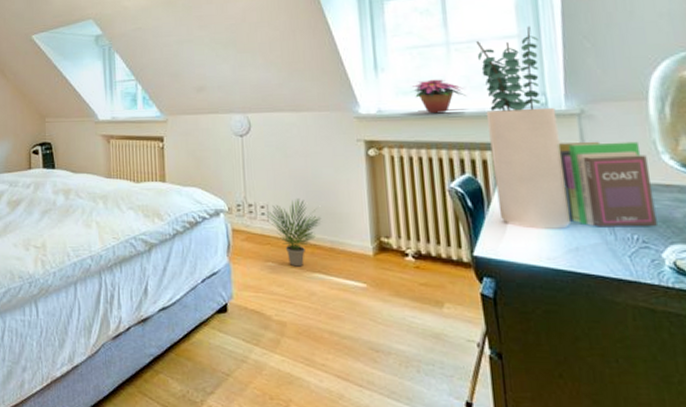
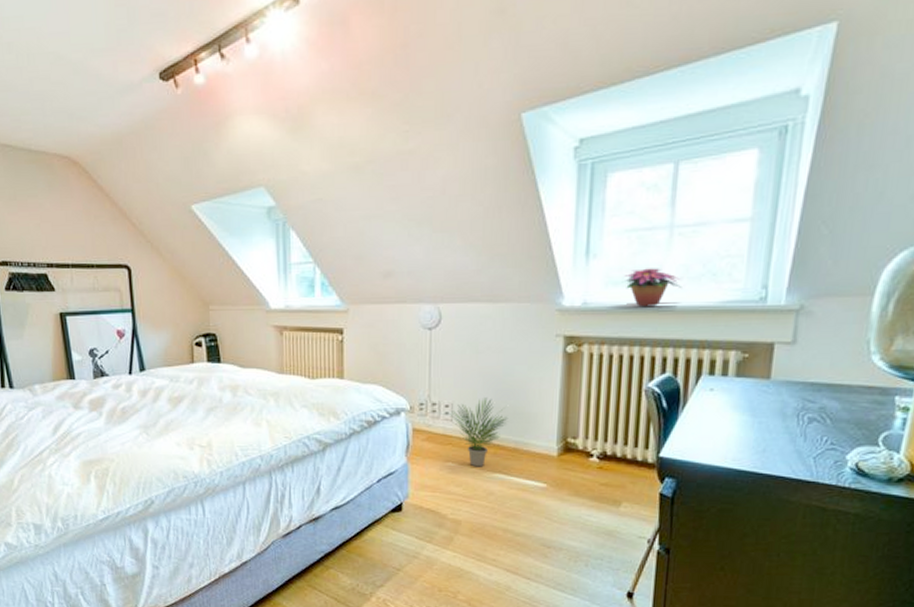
vase: present [475,26,570,229] -> none [693,207,774,430]
books: present [558,141,657,227] -> none [762,340,857,429]

